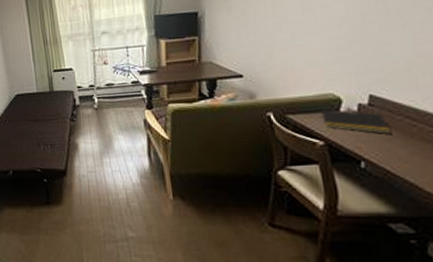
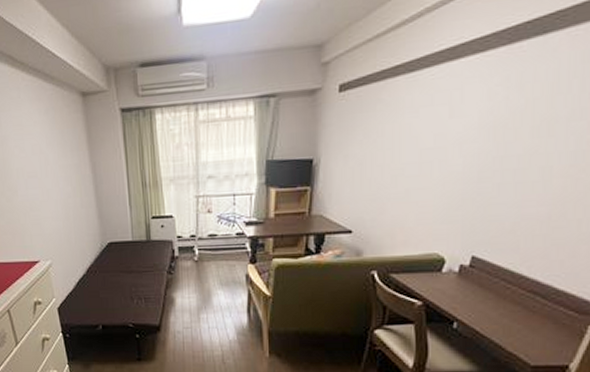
notepad: present [320,110,390,134] -> none [423,270,485,296]

